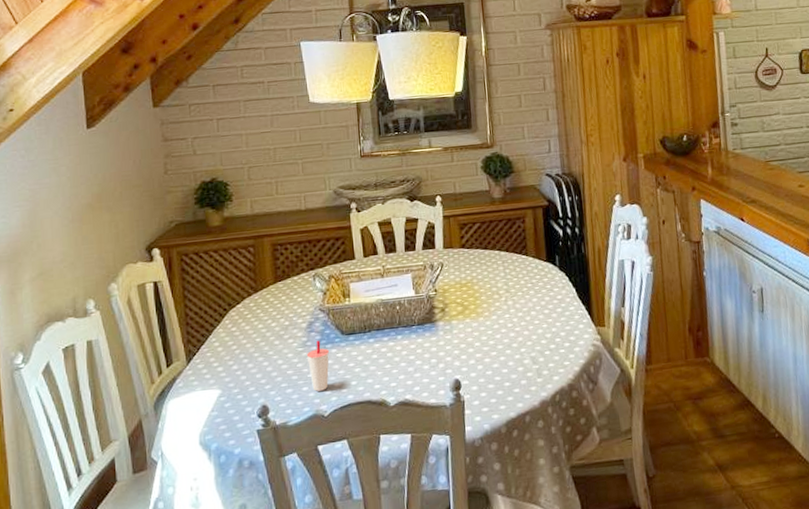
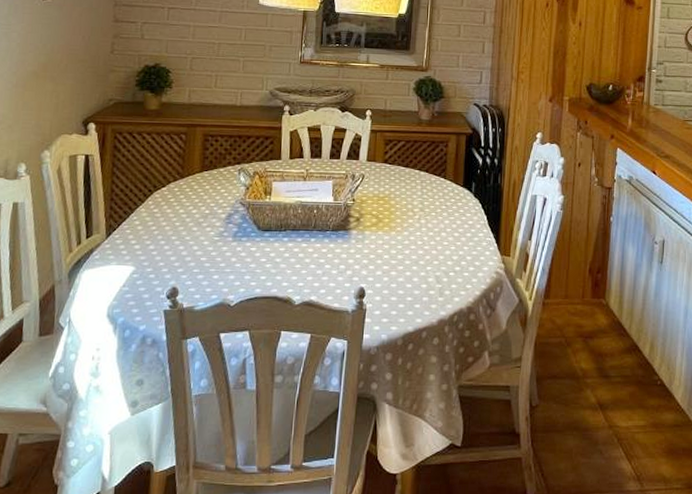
cup: present [306,340,329,391] -> none [221,232,244,281]

